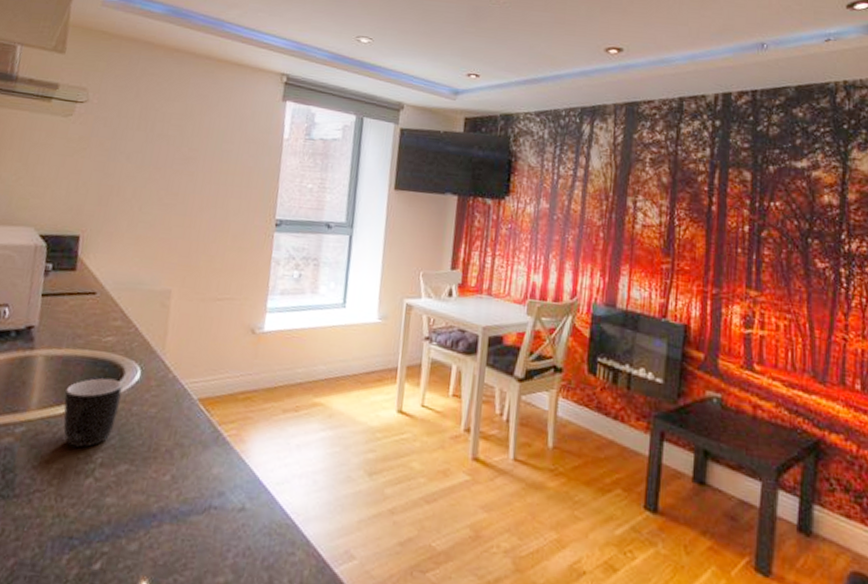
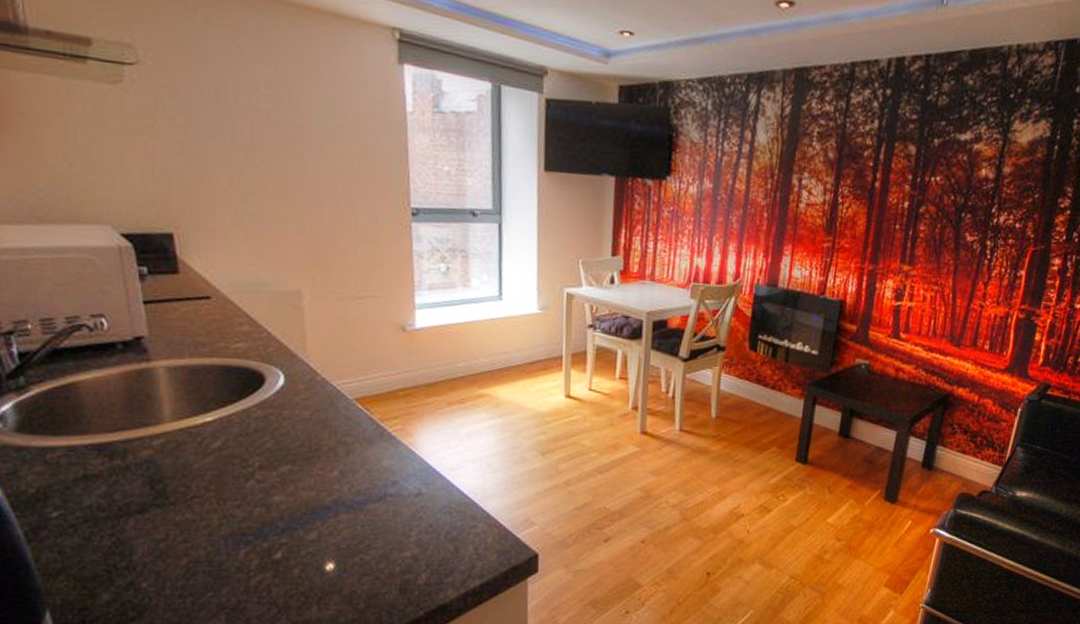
mug: present [63,378,123,448] -> none [201,385,266,453]

